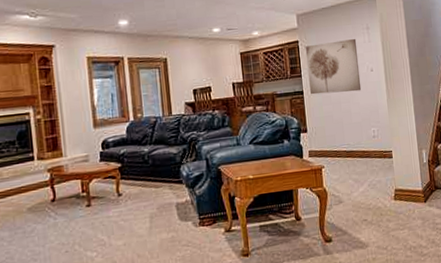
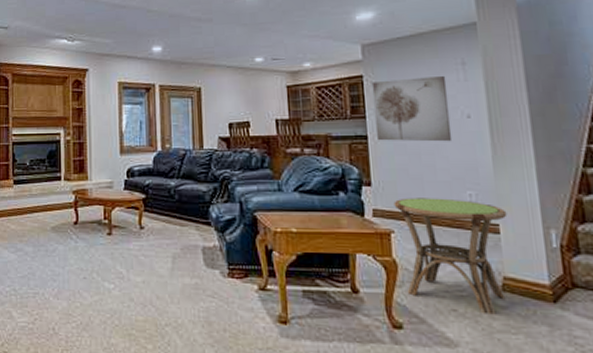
side table: none [323,135,397,219] -> present [393,198,508,315]

